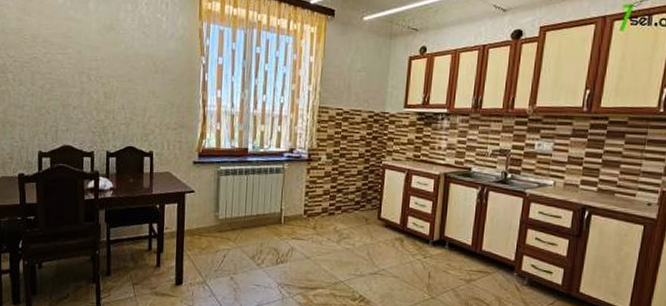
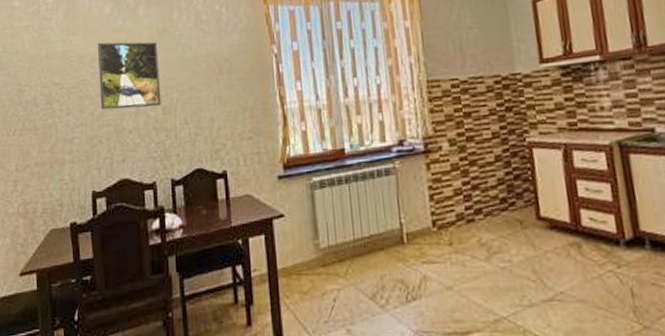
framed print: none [49,27,104,91] -> present [97,42,161,110]

